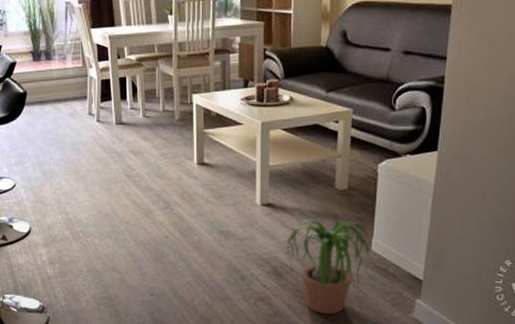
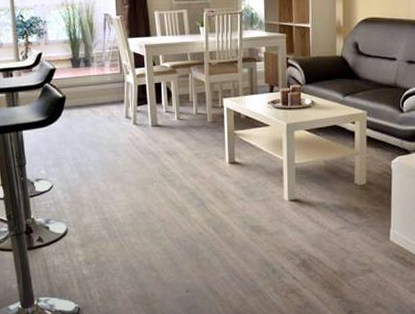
potted plant: present [274,219,375,315] -> none [302,212,394,304]

